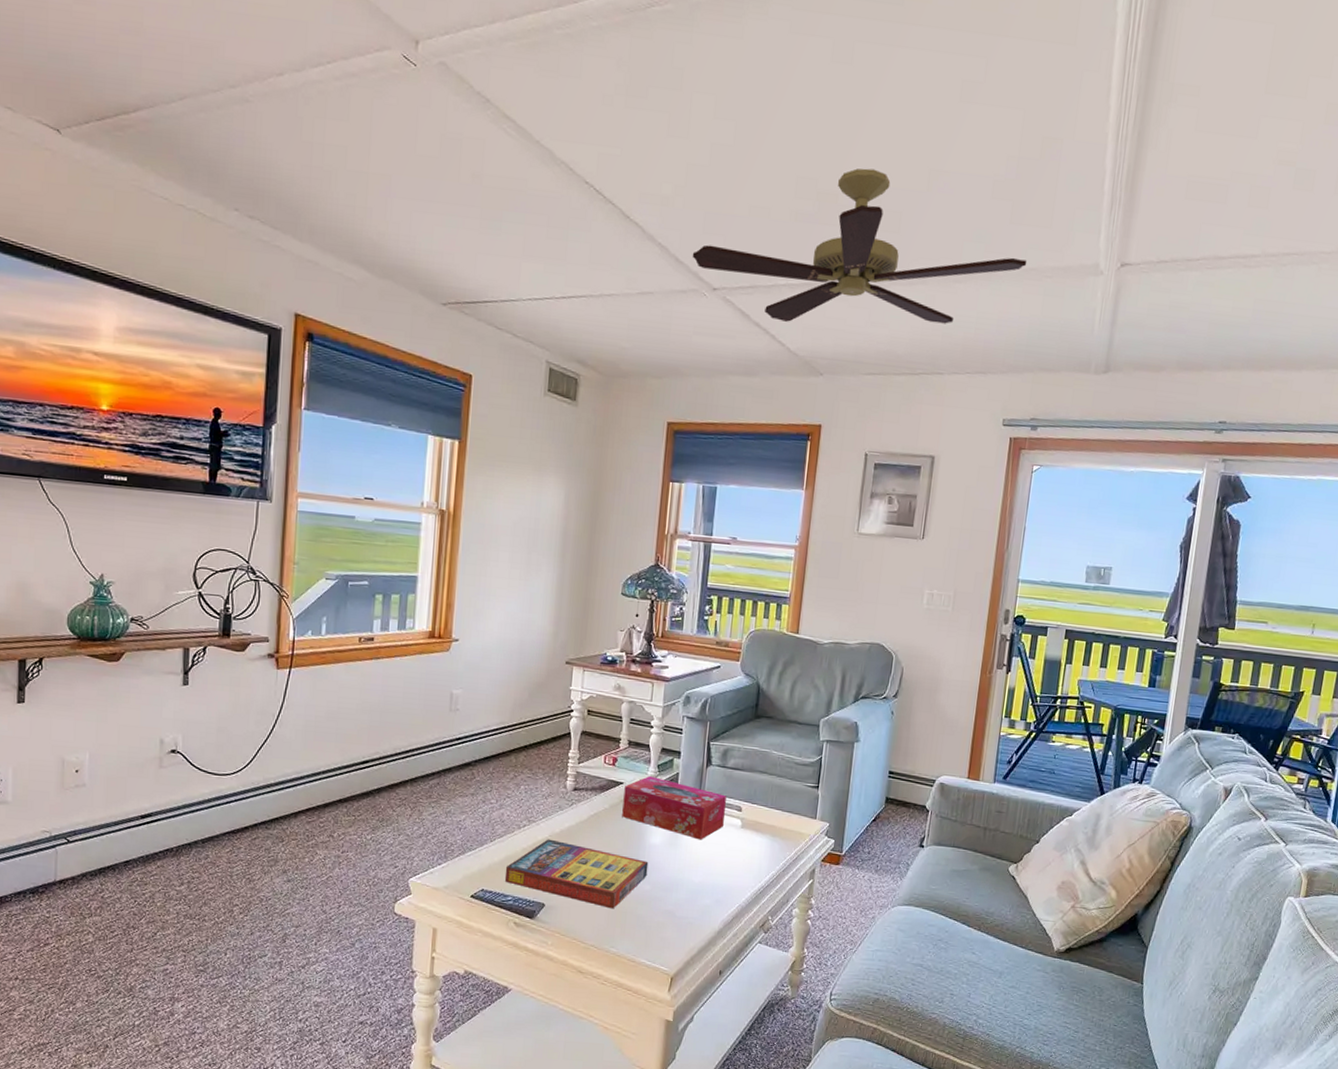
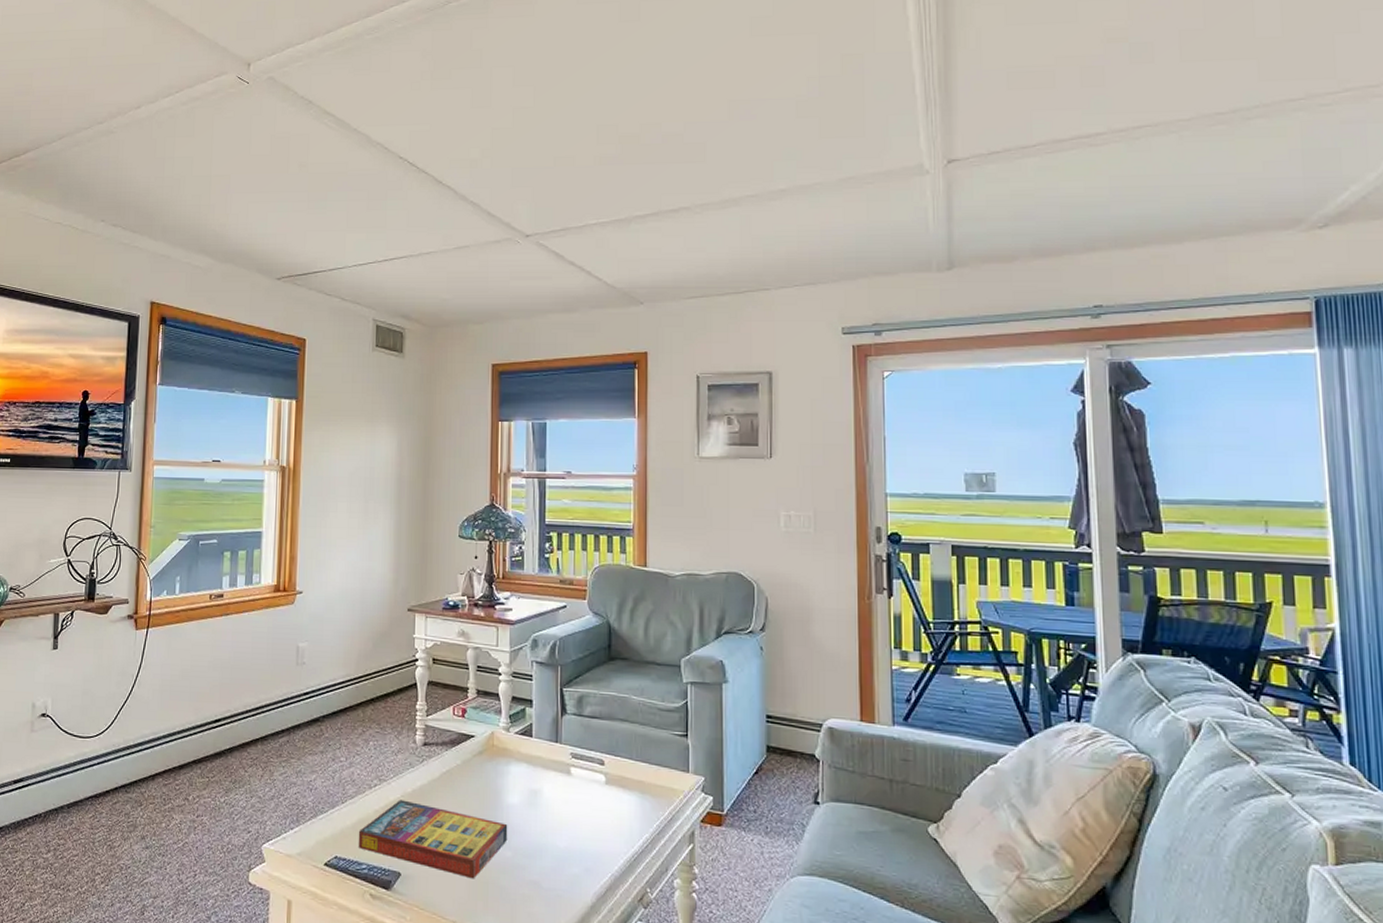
tissue box: present [622,775,726,840] -> none [476,727,586,799]
ceiling fan: present [692,168,1027,324] -> none [503,108,844,258]

